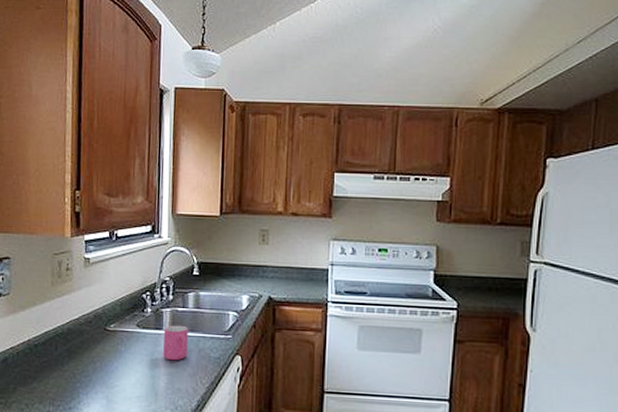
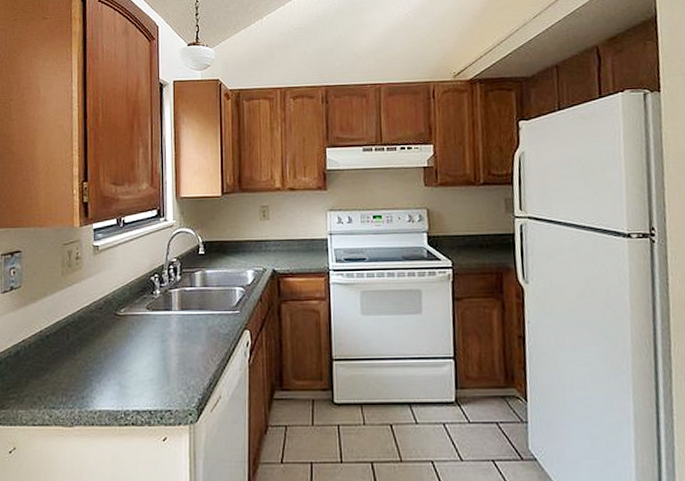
mug: present [163,325,189,361] -> none [173,304,197,341]

